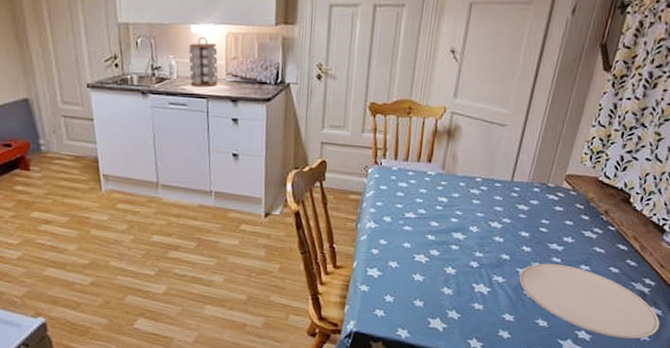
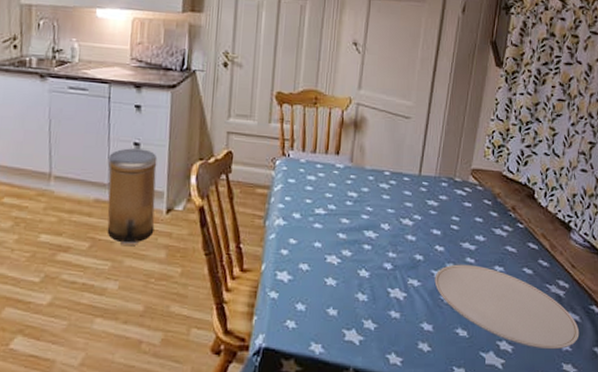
spice rack: present [188,36,218,88] -> none [92,20,123,72]
pedal bin: none [209,159,255,245] -> present [107,148,158,245]

